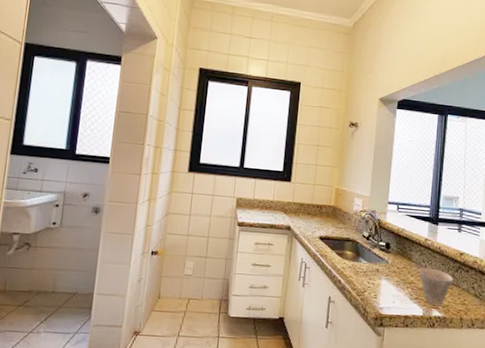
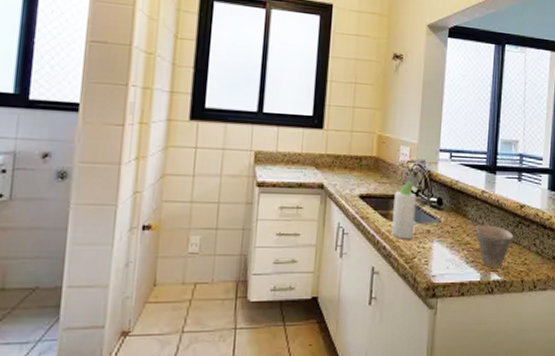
bottle: none [346,224,369,276] -> present [392,177,418,240]

